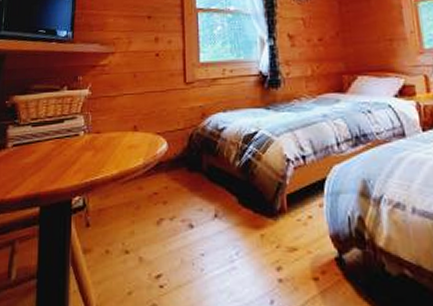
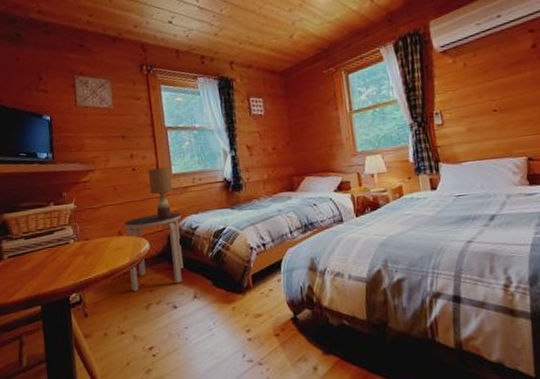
side table: none [141,109,207,202] -> present [124,212,183,292]
table lamp: none [173,54,199,115] -> present [148,167,173,220]

